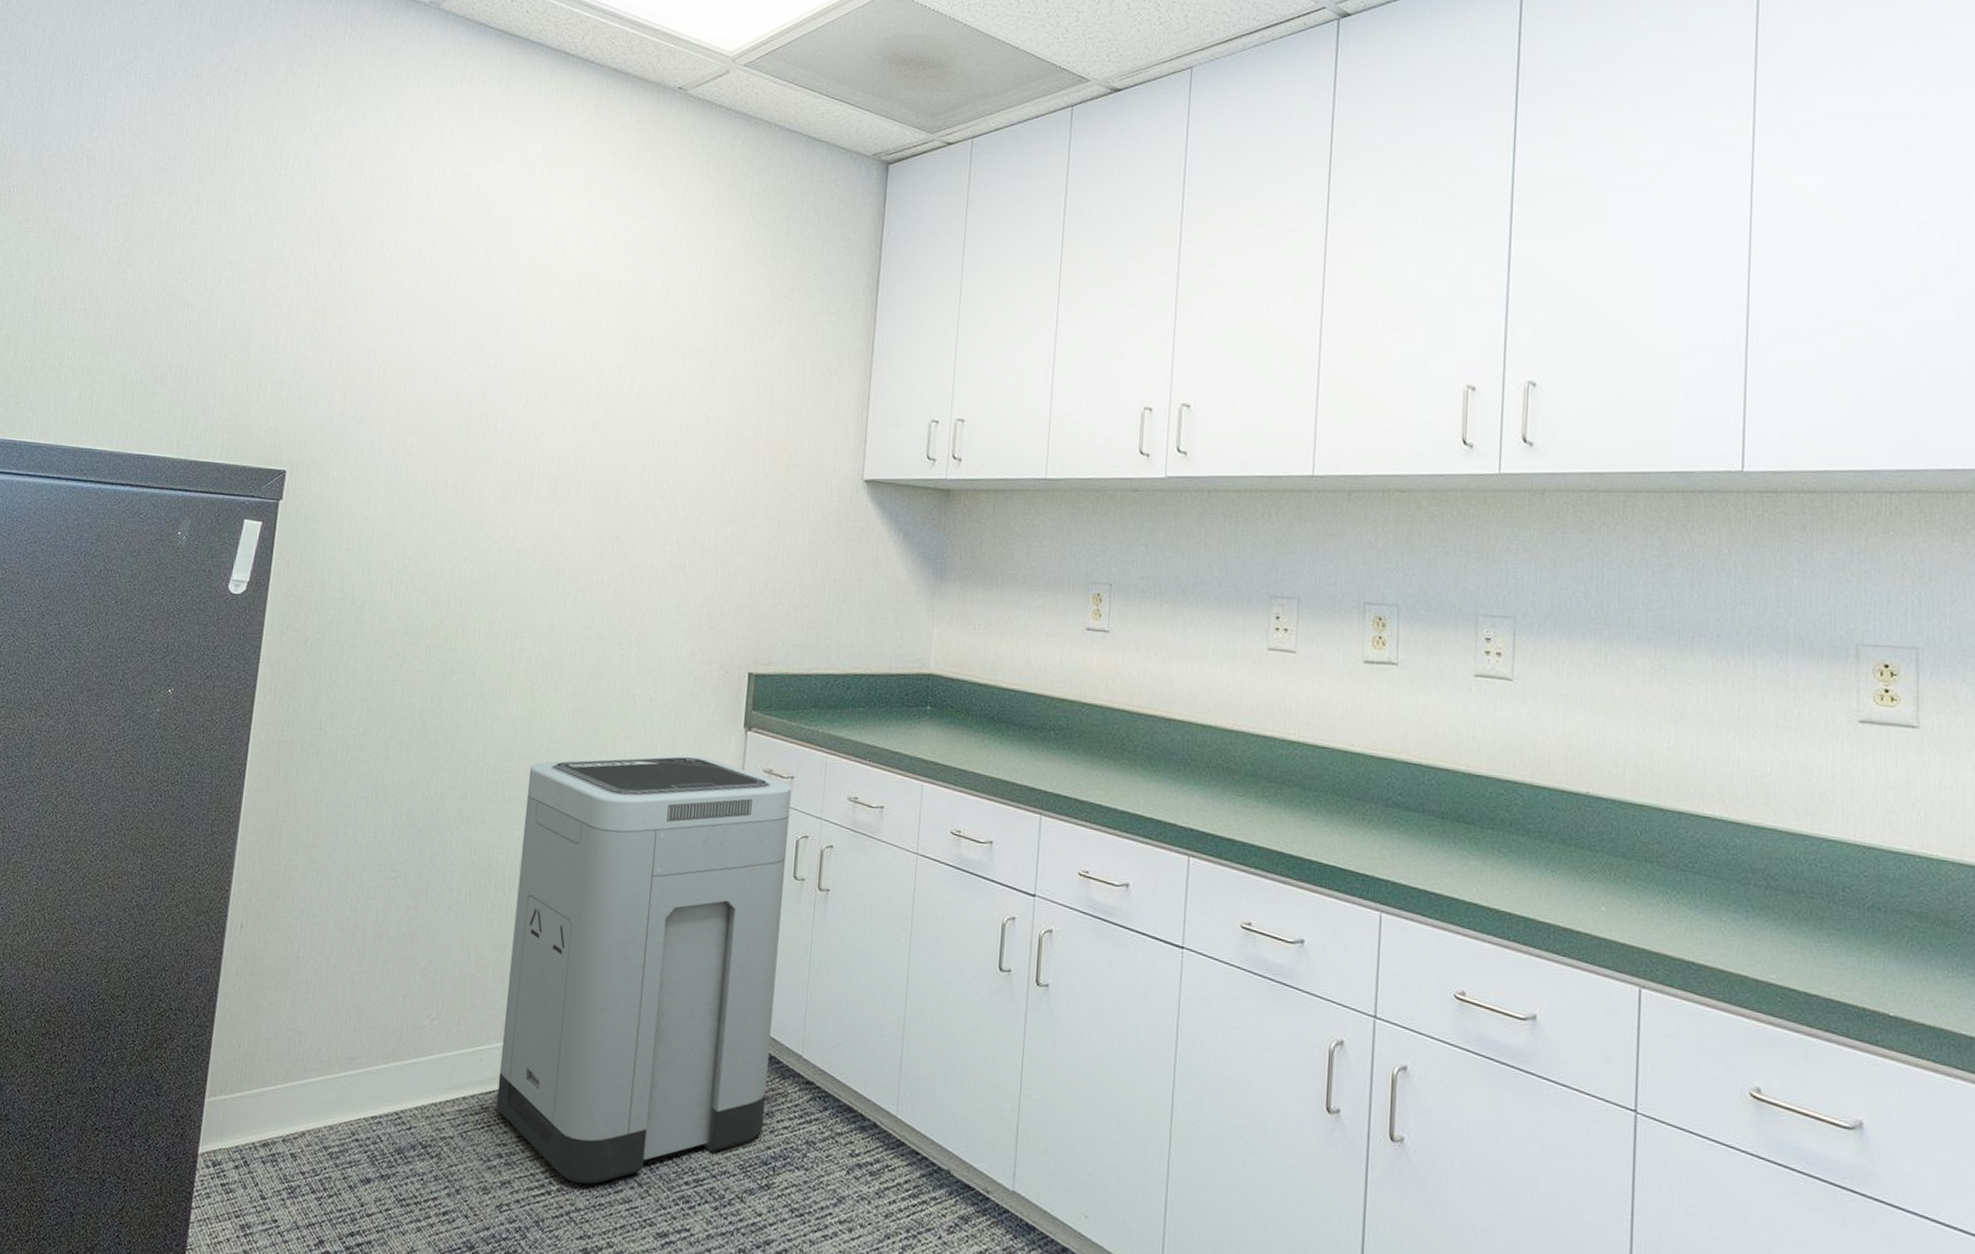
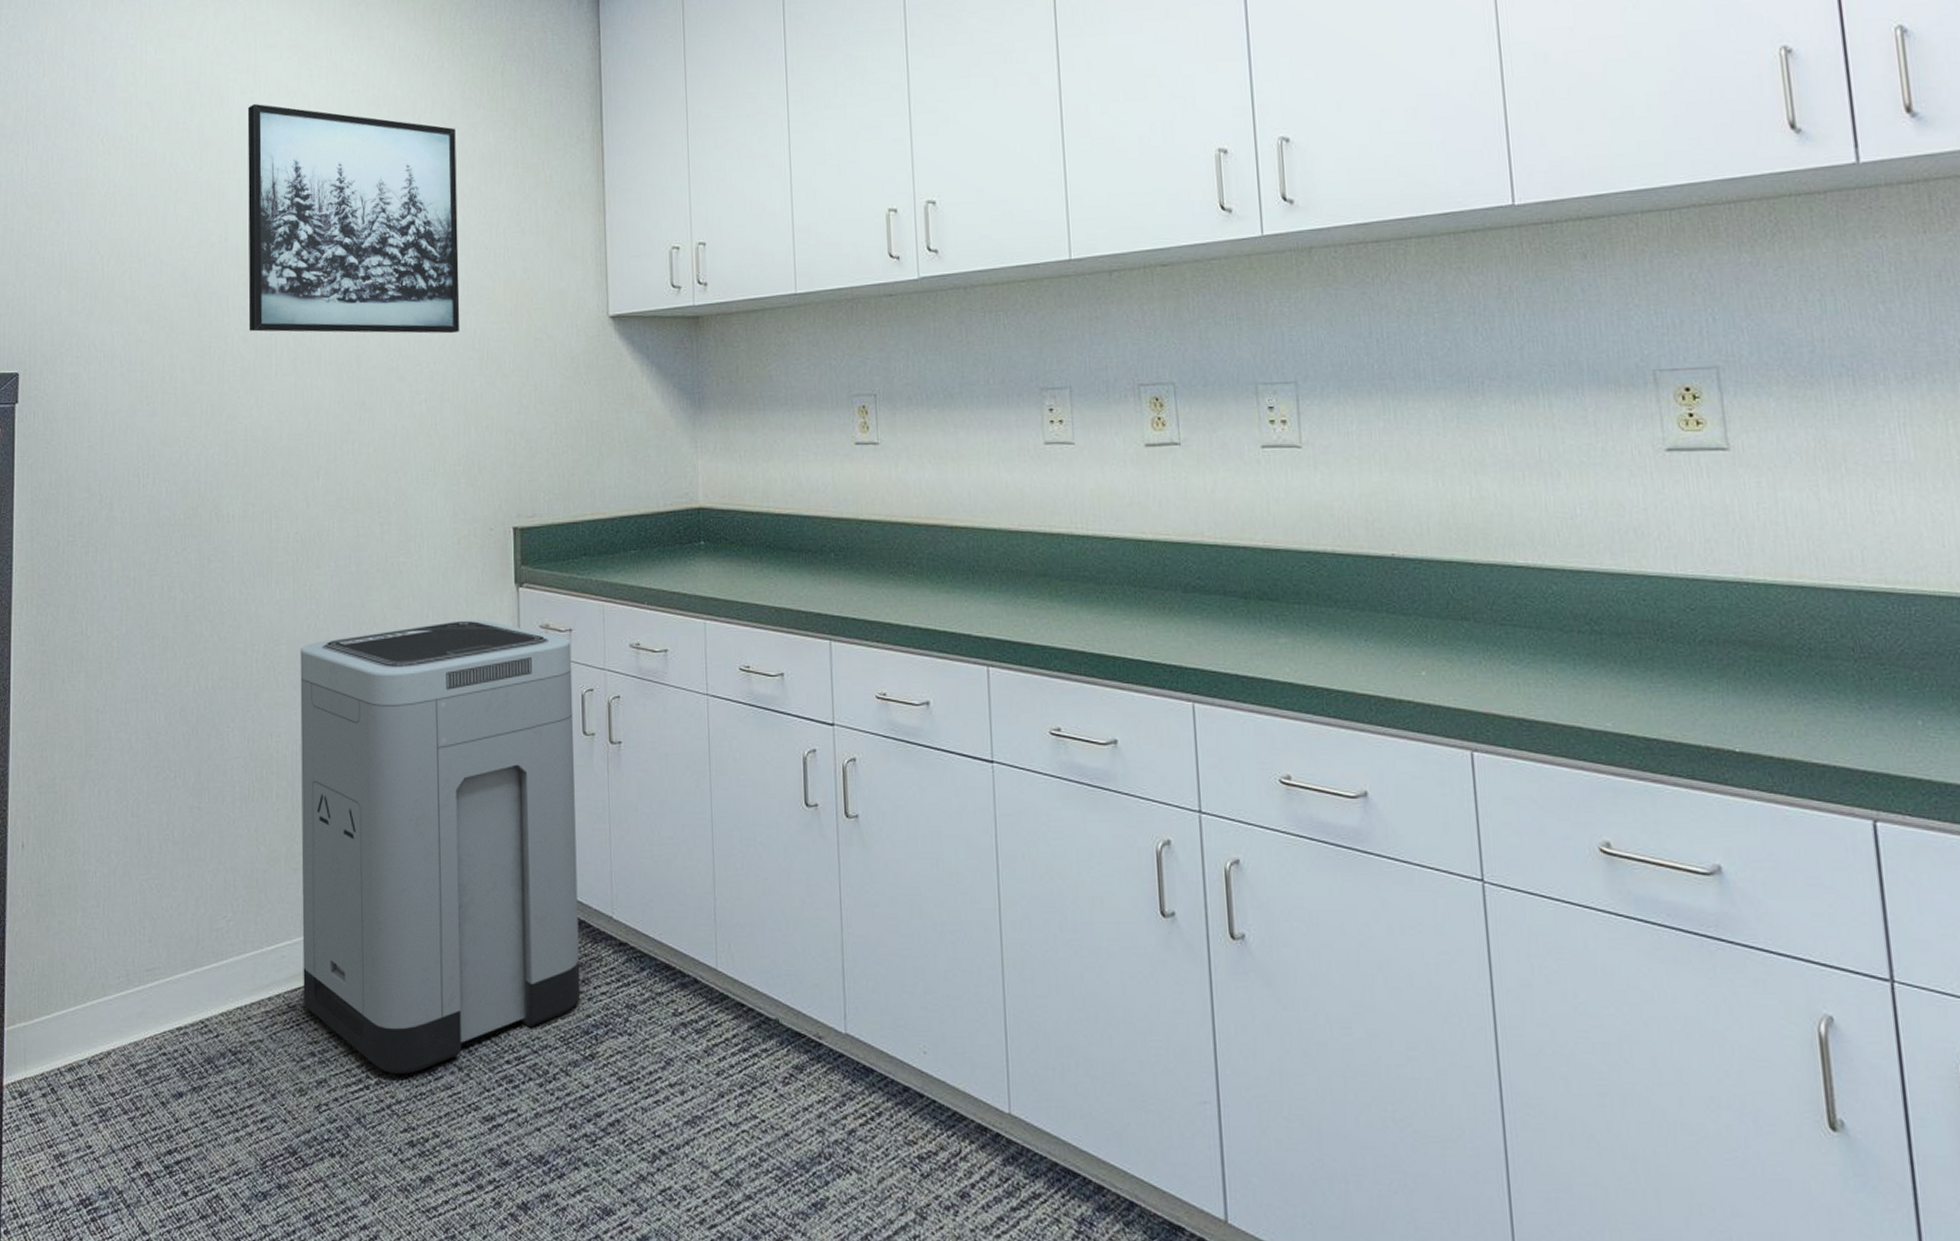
wall art: none [513,235,735,480] -> present [247,103,460,334]

